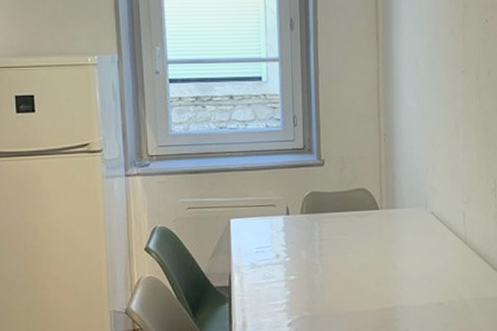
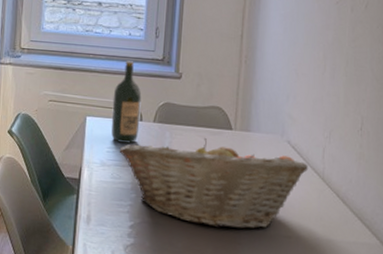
wine bottle: none [256,154,287,241] -> present [111,60,142,144]
fruit basket: none [269,222,452,309] -> present [119,138,308,229]

